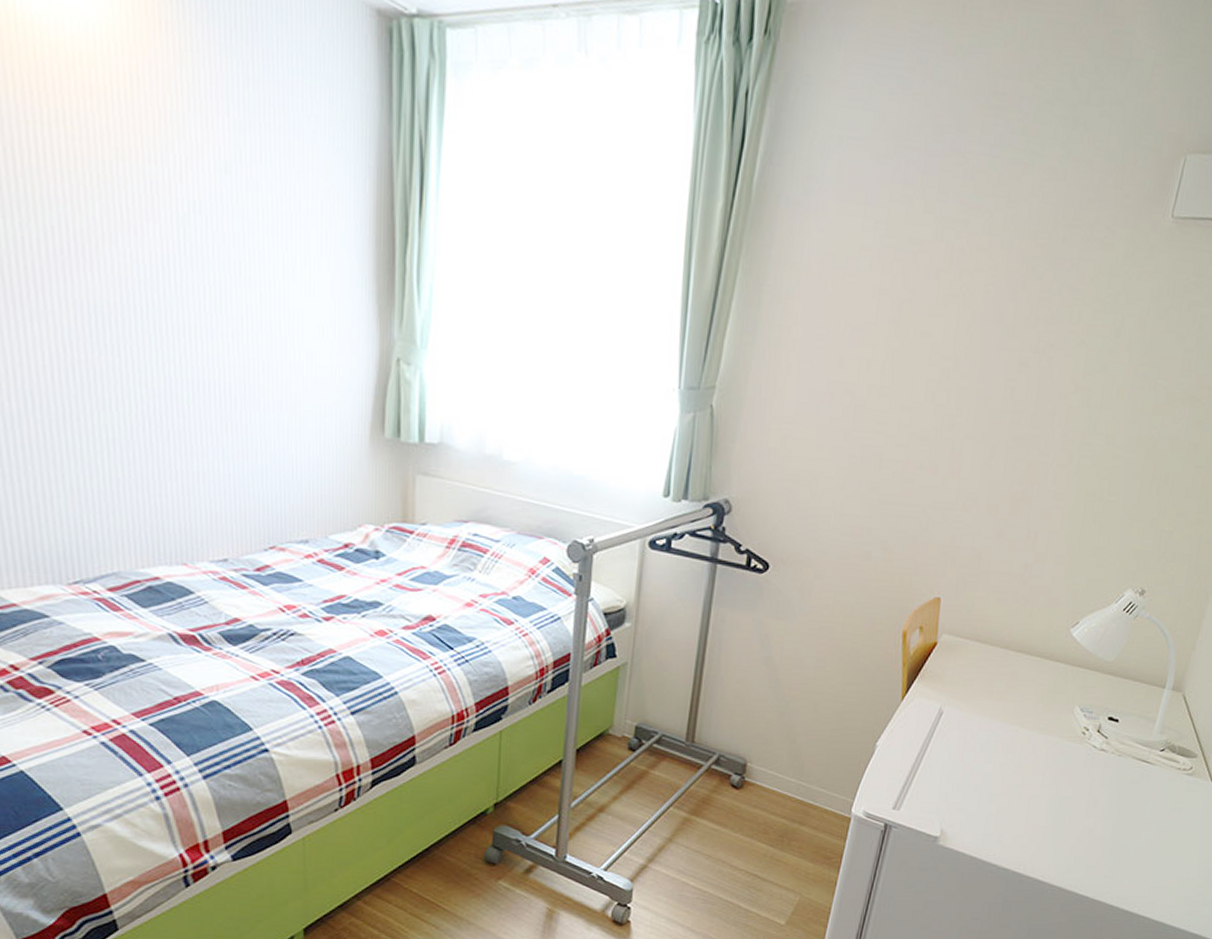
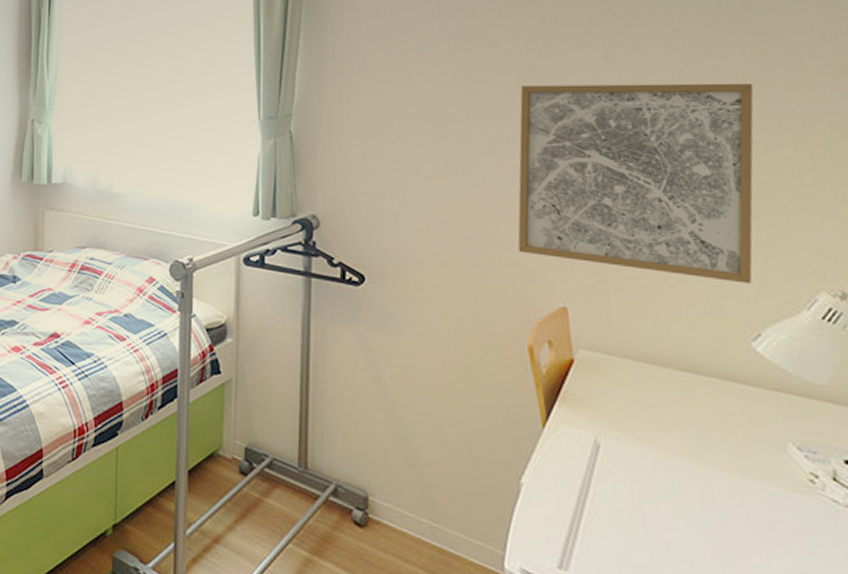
wall art: none [910,381,1128,581] -> present [517,82,754,284]

